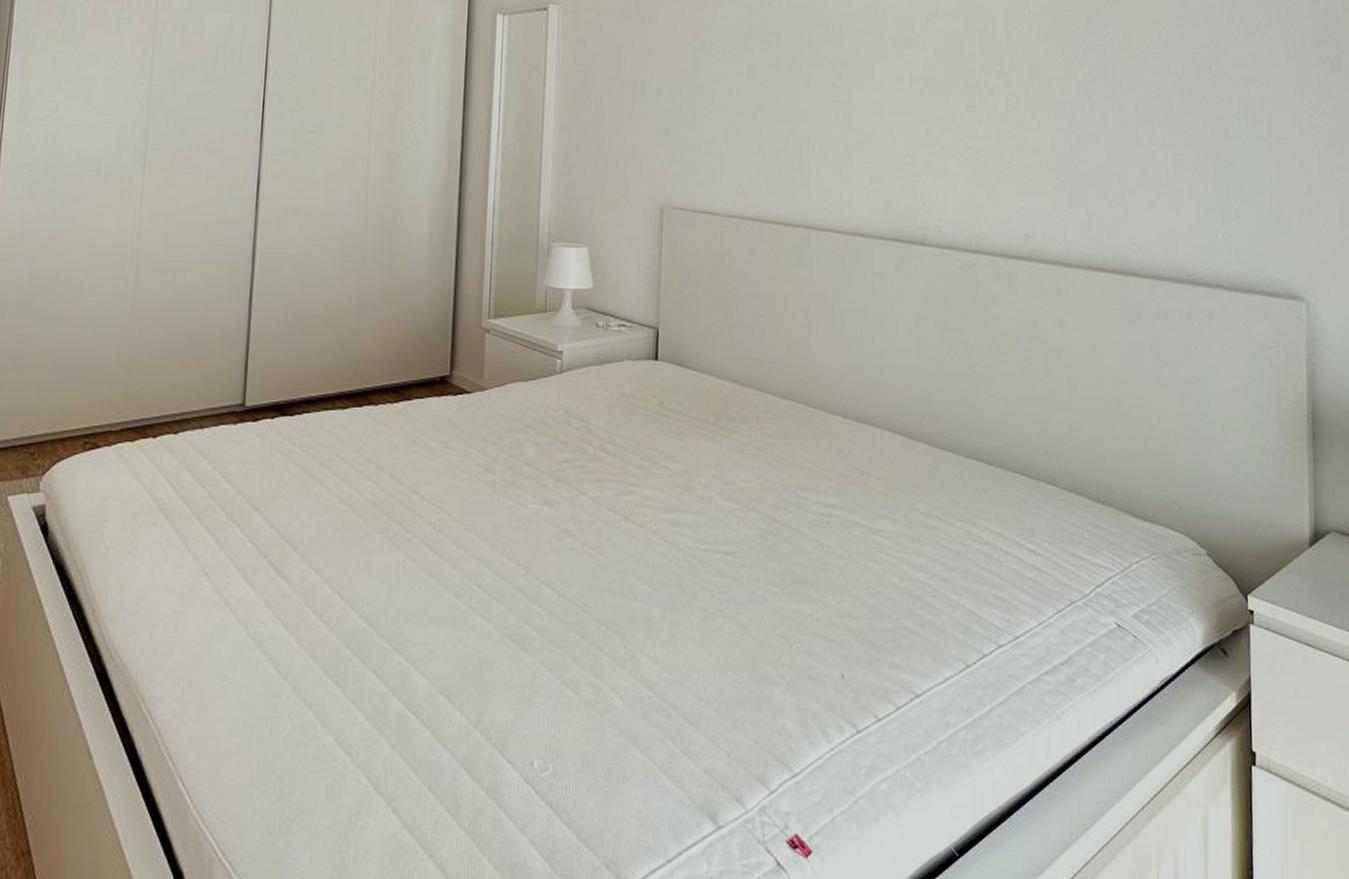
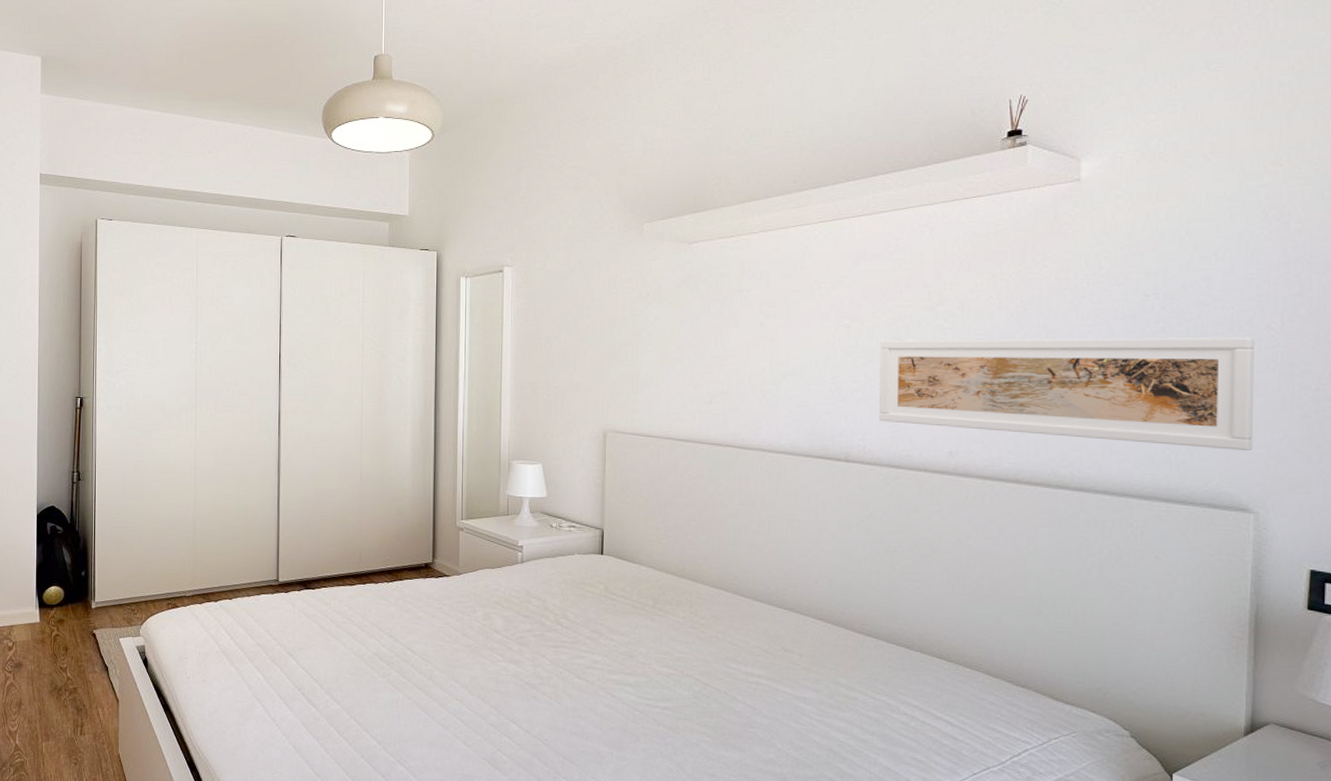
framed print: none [954,107,1300,234] -> present [879,337,1255,450]

